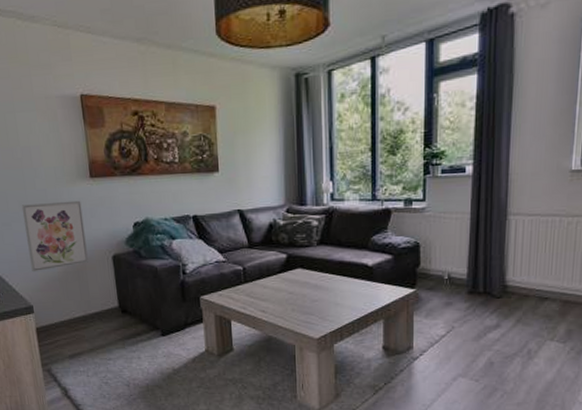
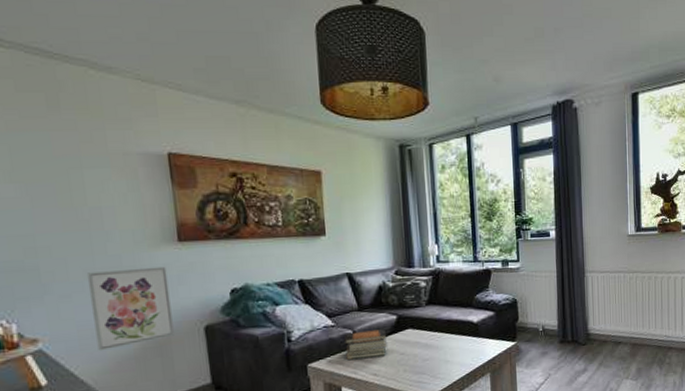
book stack: none [235,267,277,295] -> present [344,329,388,360]

